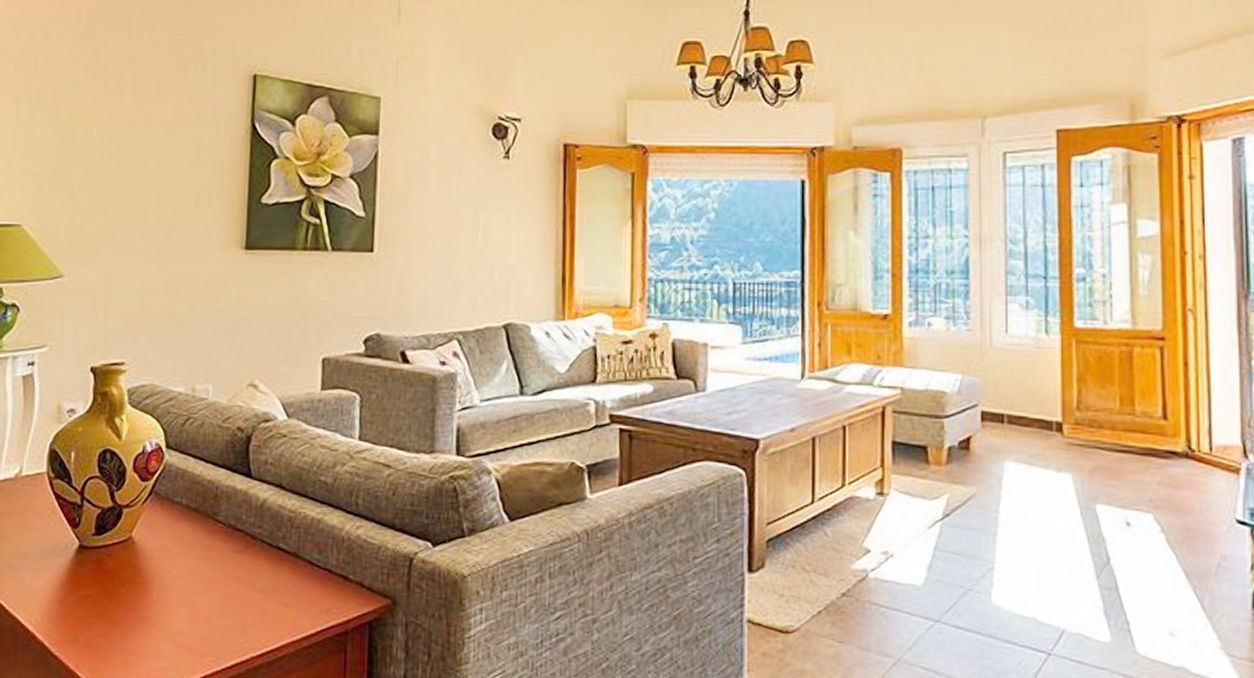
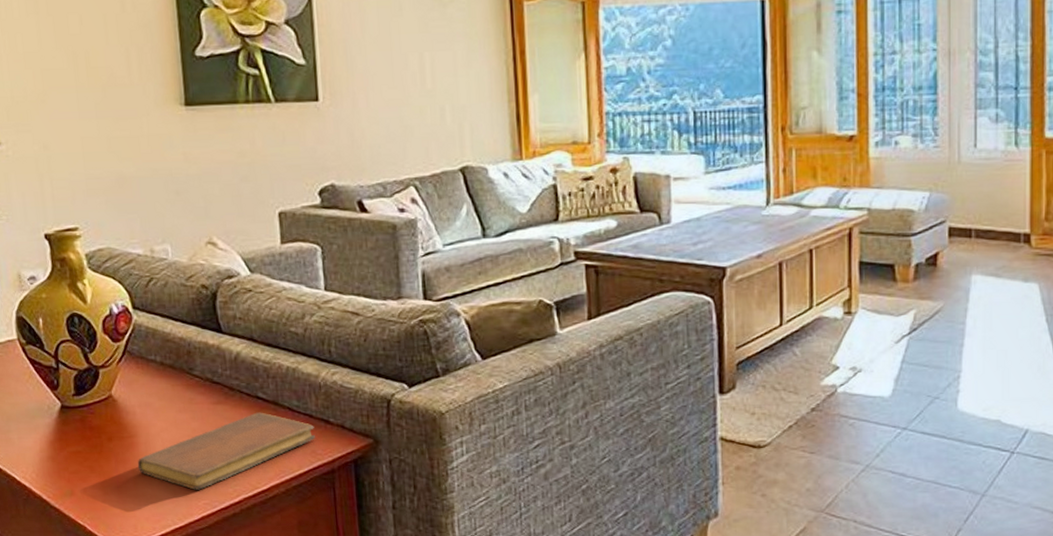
notebook: none [146,564,332,645] -> present [137,412,315,490]

